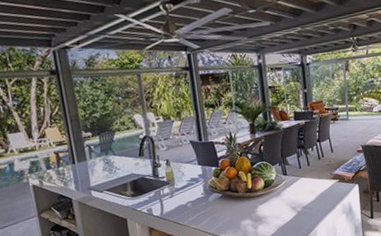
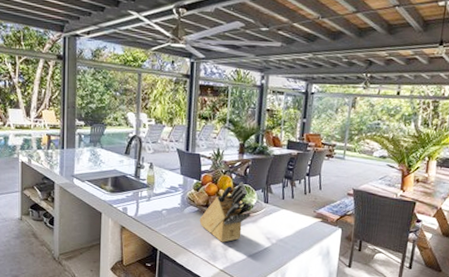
knife block: none [225,160,274,222] -> present [199,182,252,242]

